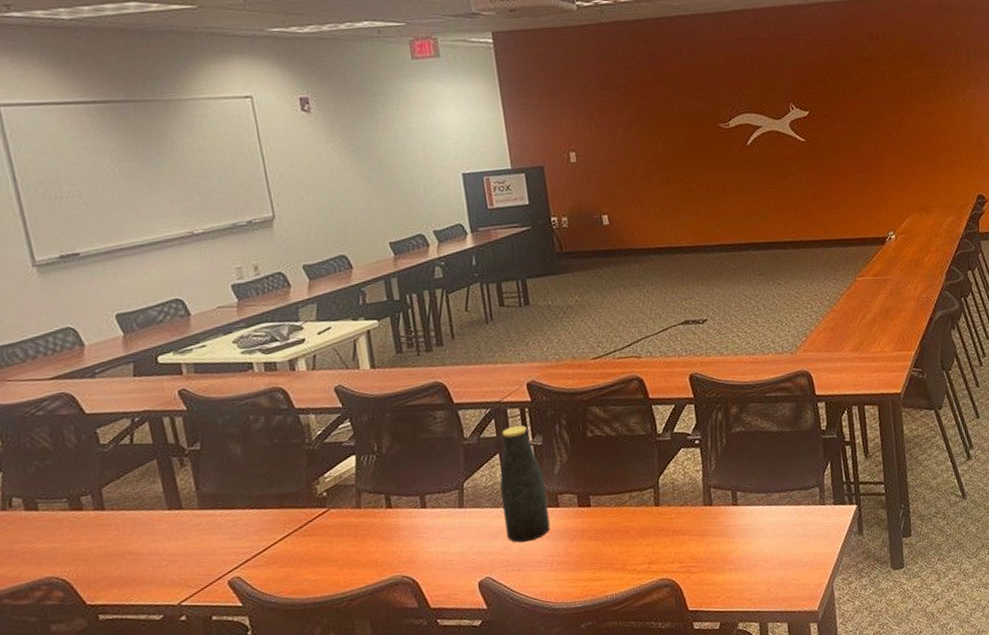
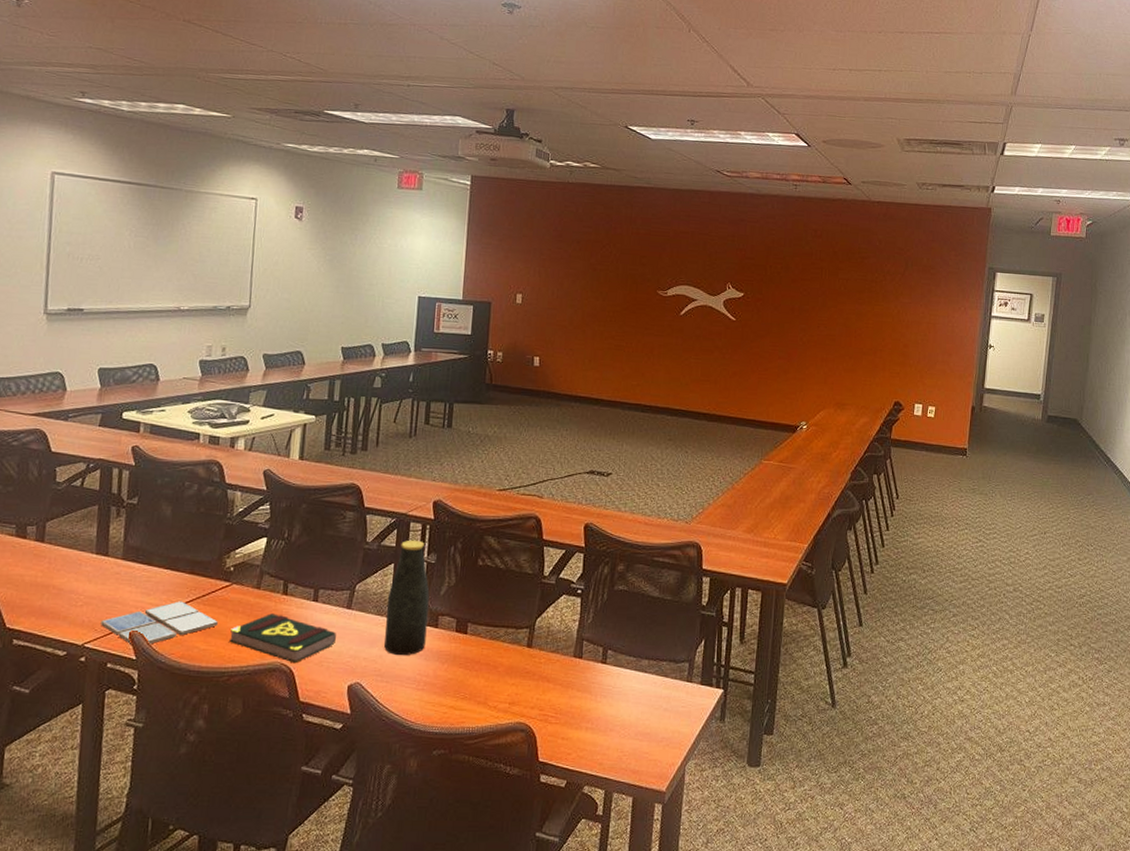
drink coaster: none [193,537,324,593] -> present [101,601,218,646]
book: none [339,528,455,574] -> present [229,613,336,664]

